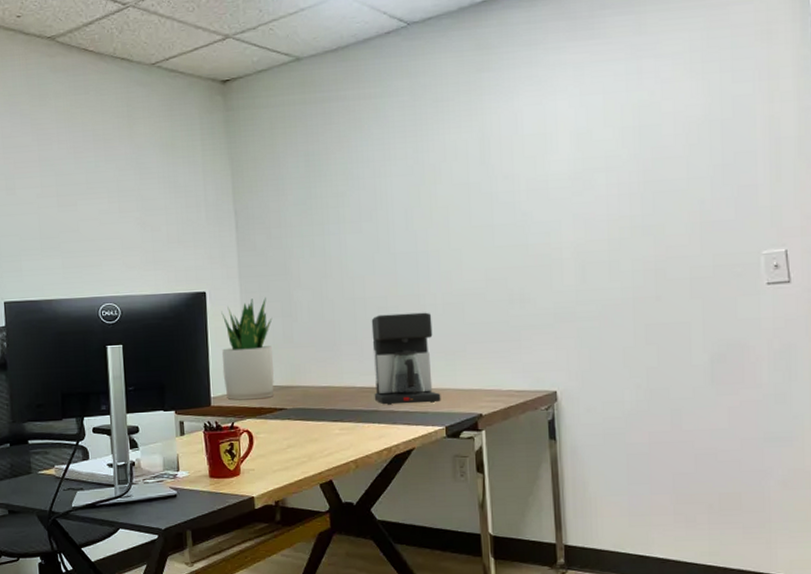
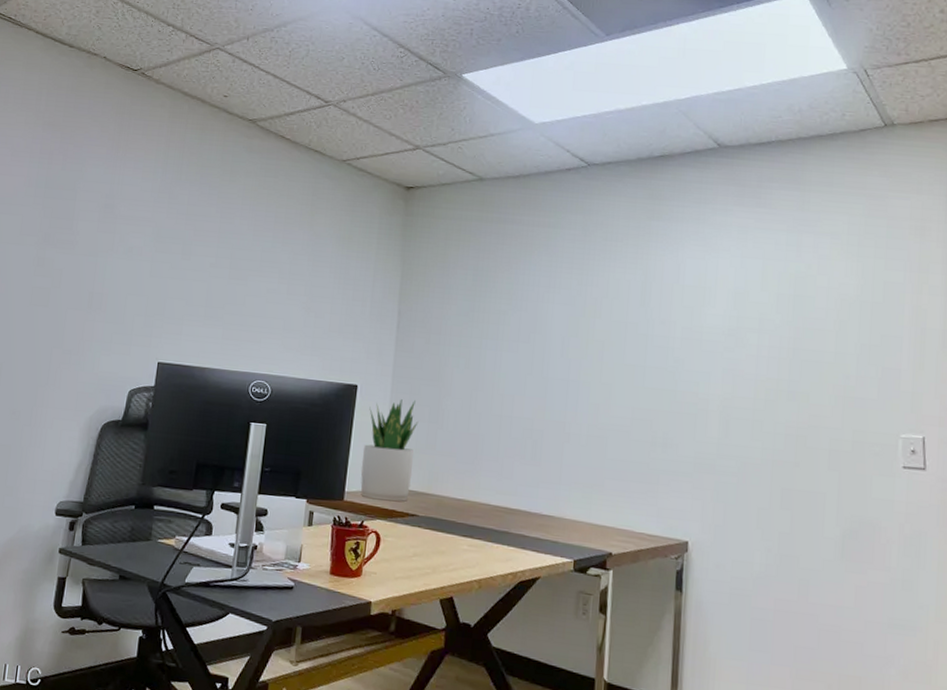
coffee maker: present [371,312,441,405] -> none [507,436,575,534]

